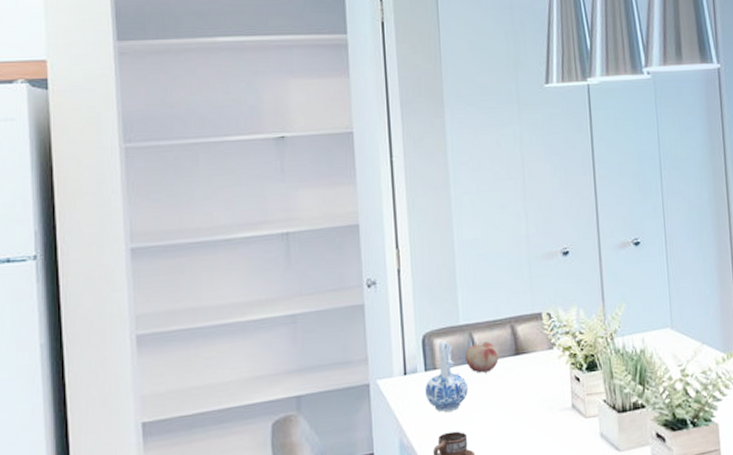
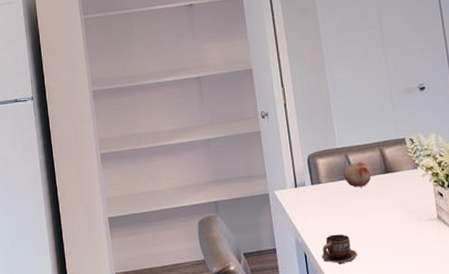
ceramic pitcher: present [426,340,468,412] -> none [313,160,348,218]

